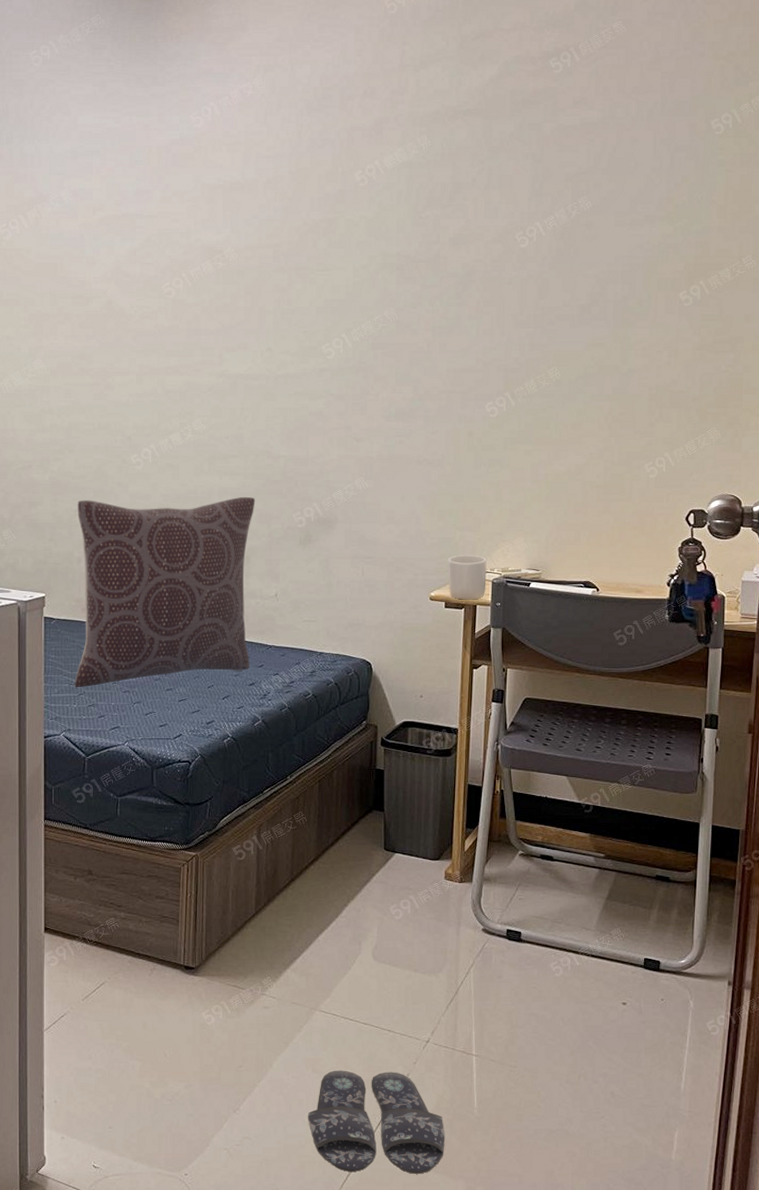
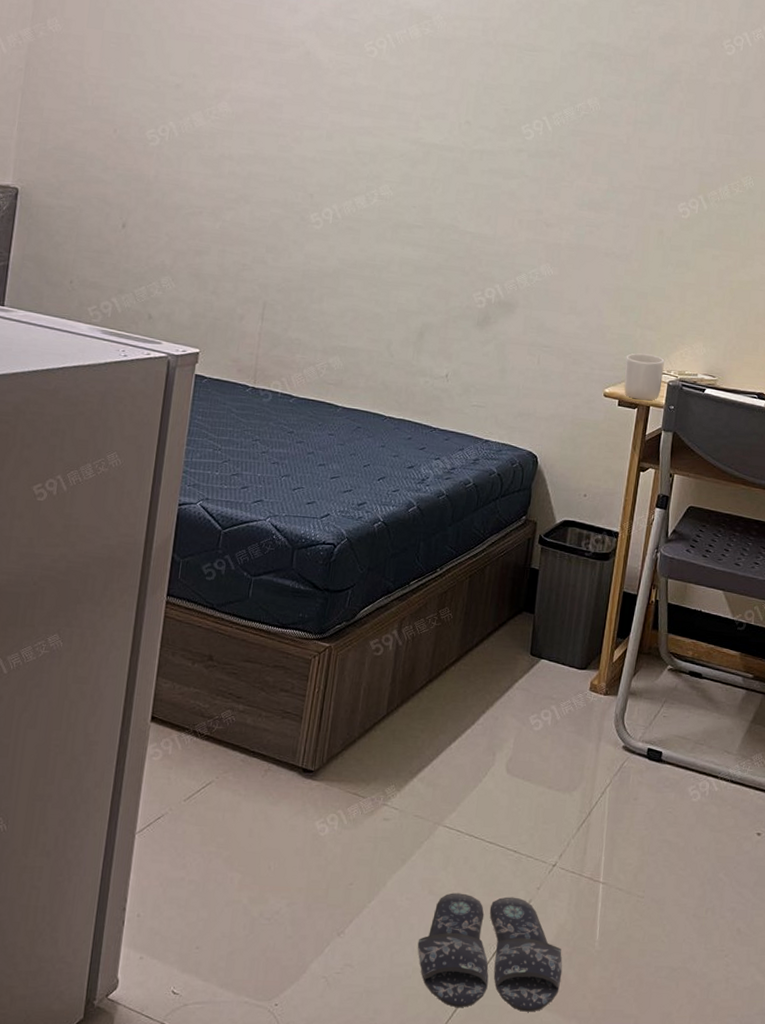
pillow: present [74,496,256,688] -> none [219,254,437,455]

